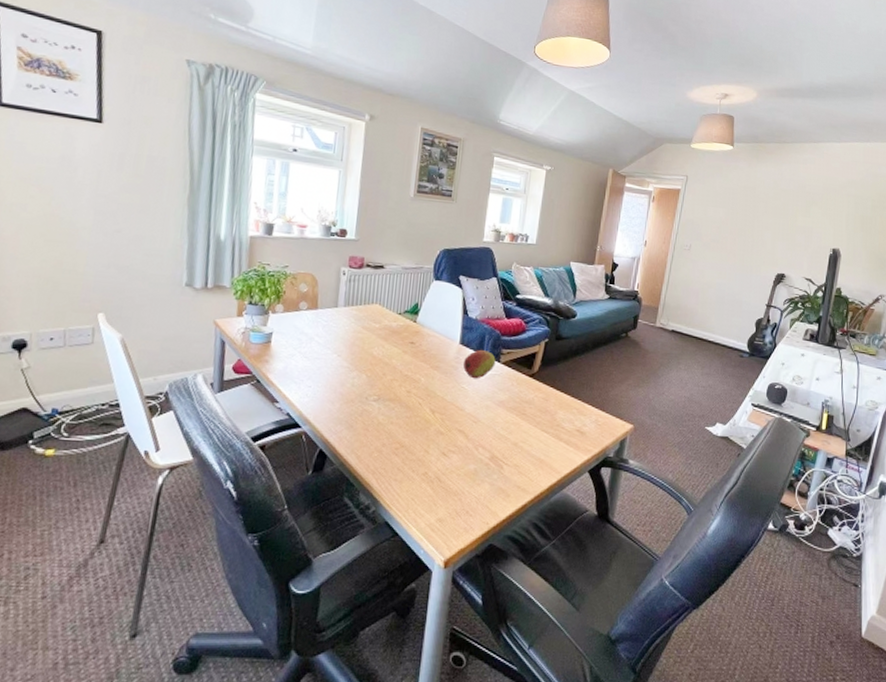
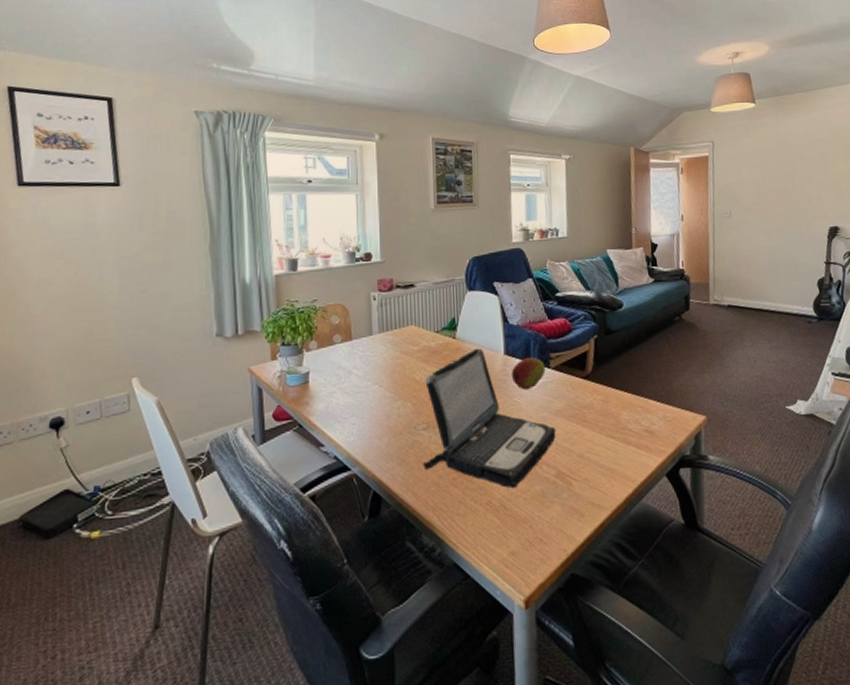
laptop: none [369,334,496,464] -> present [423,348,556,489]

